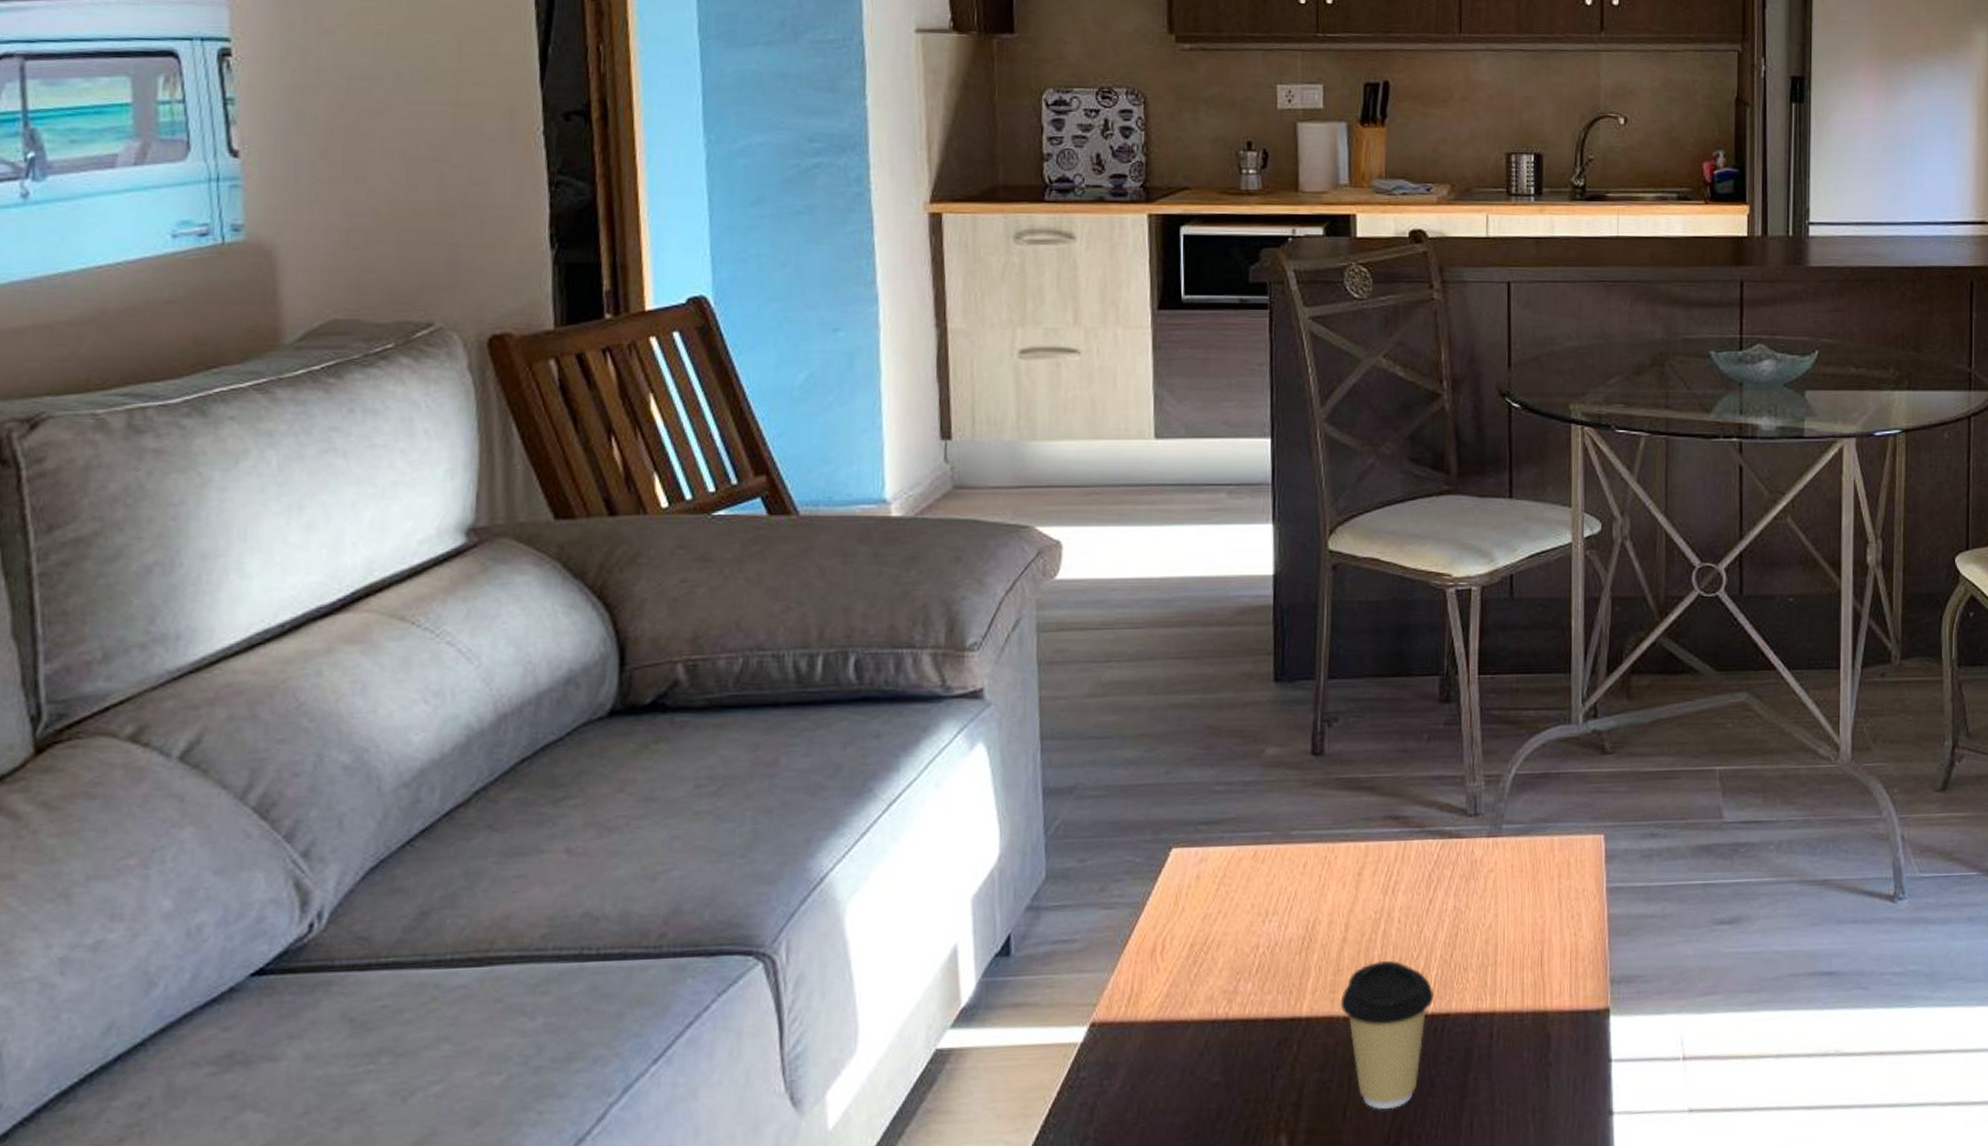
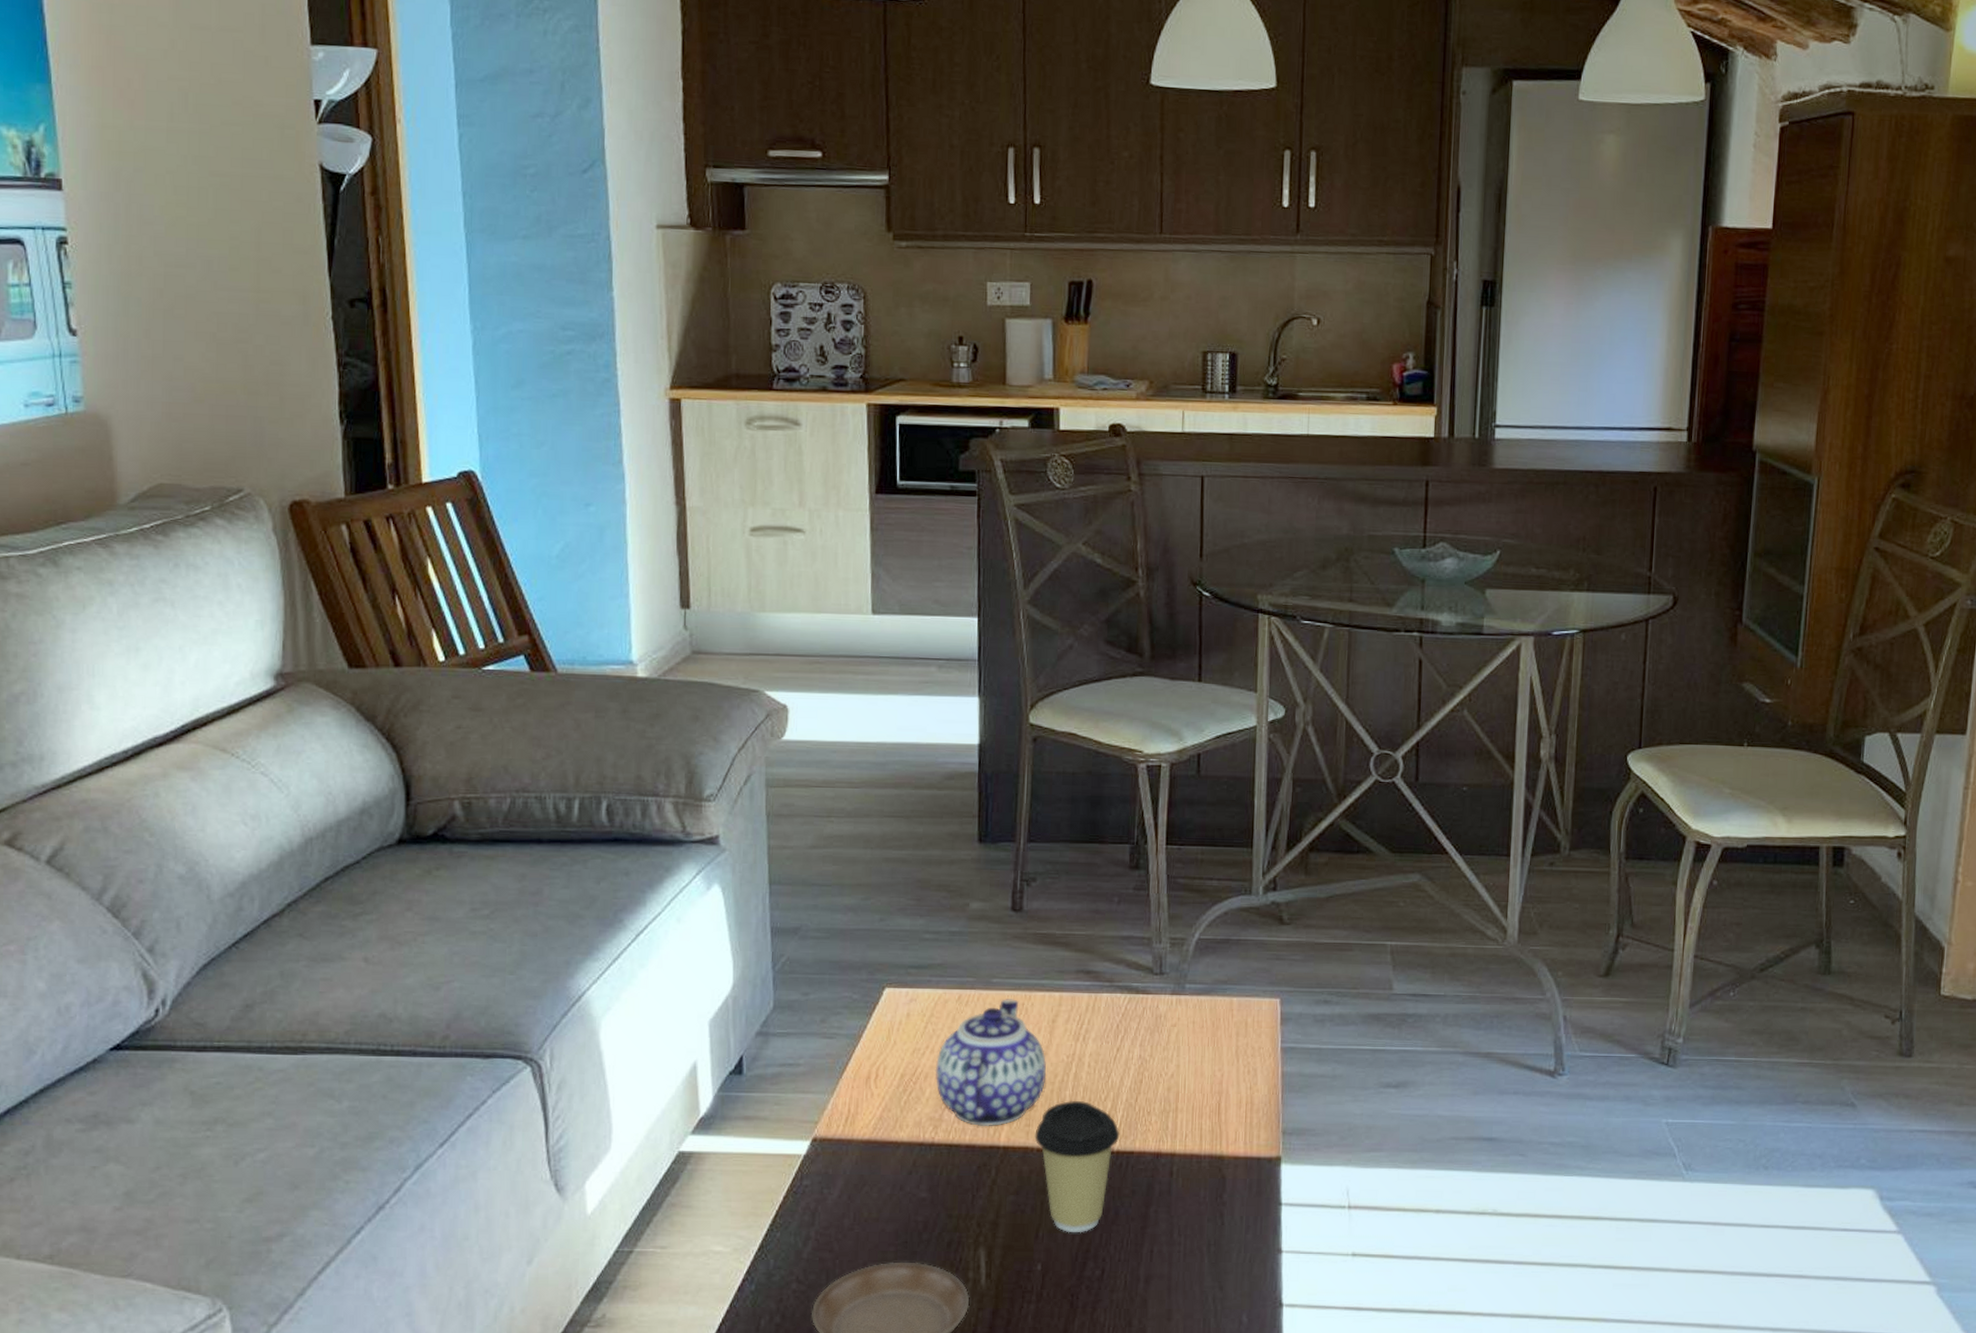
teapot: none [1228,852,1353,997] -> present [935,999,1047,1127]

